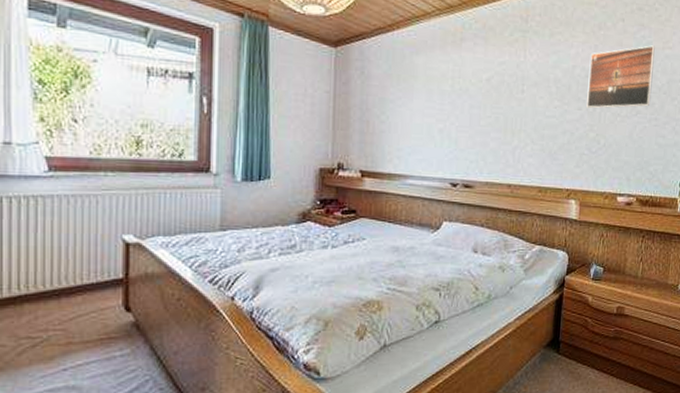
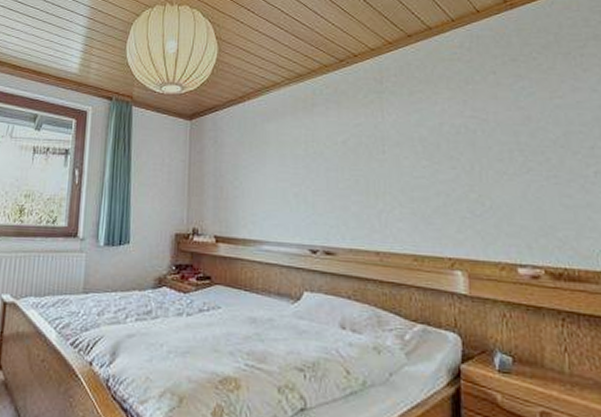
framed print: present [586,45,655,109] -> none [459,96,545,167]

